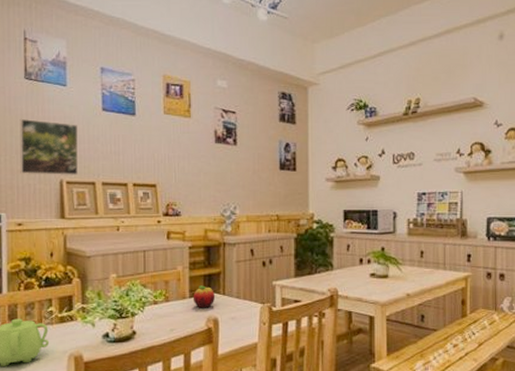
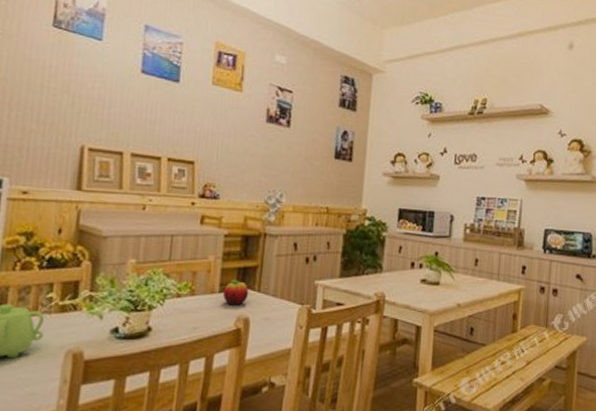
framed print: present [20,118,78,175] -> none [33,70,110,142]

